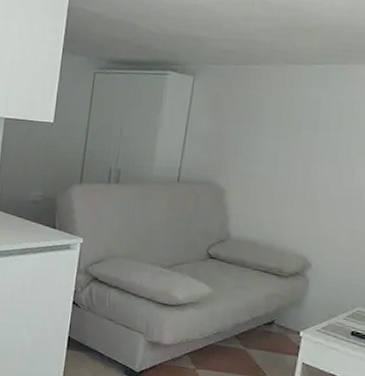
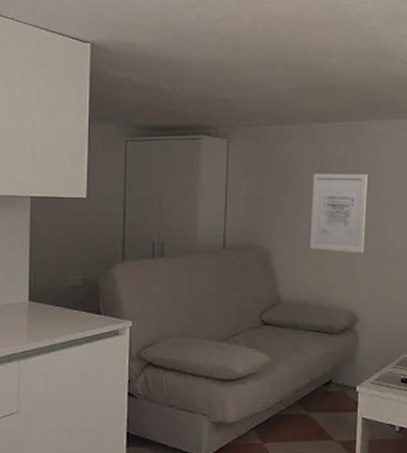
wall art: none [267,115,341,201] -> present [309,173,368,254]

